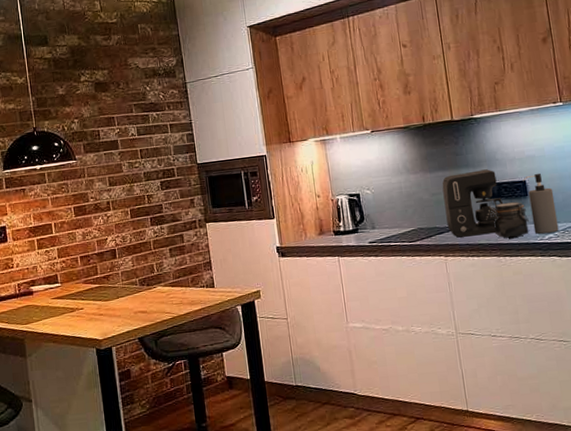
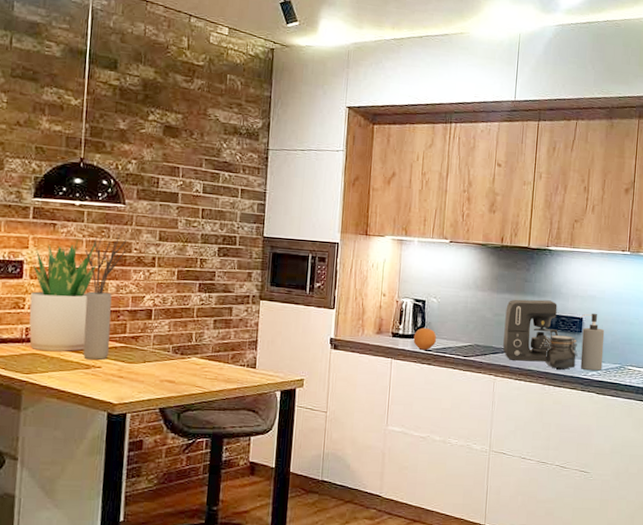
planter: none [13,198,67,302] -> present [29,239,97,352]
vase: none [52,186,88,304] -> present [82,233,127,360]
fruit: none [355,220,379,243] -> present [413,327,437,350]

